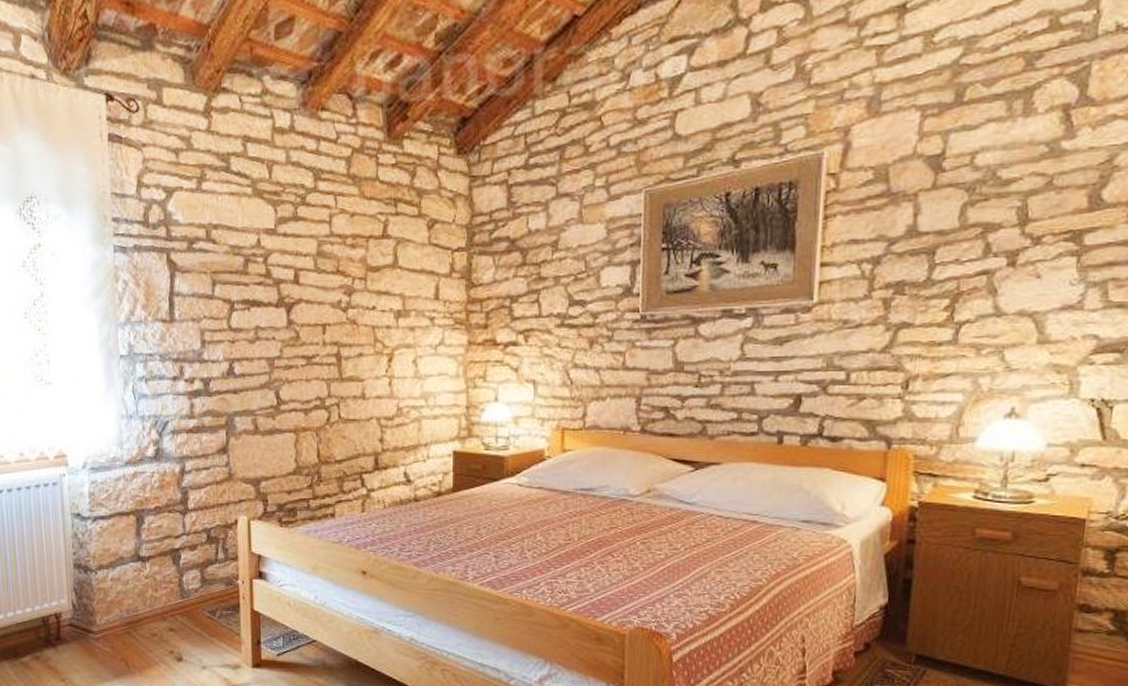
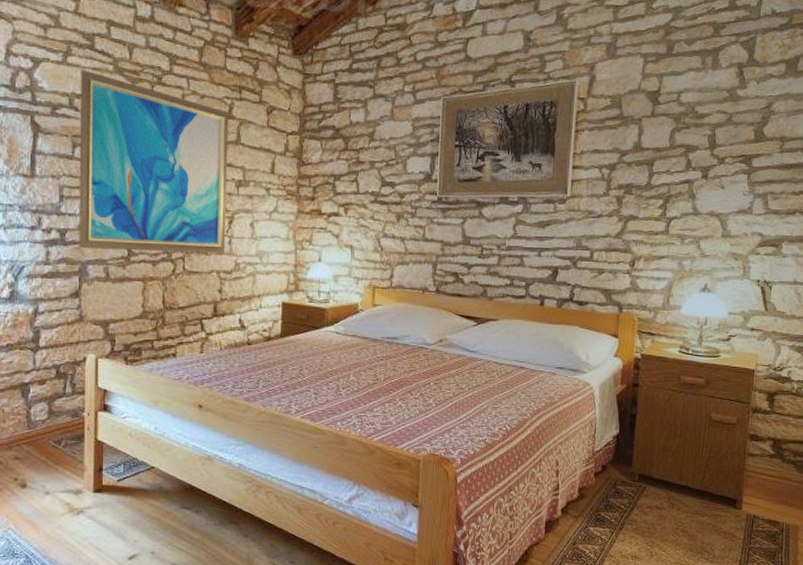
wall art: none [217,195,385,399] -> present [79,69,229,253]

